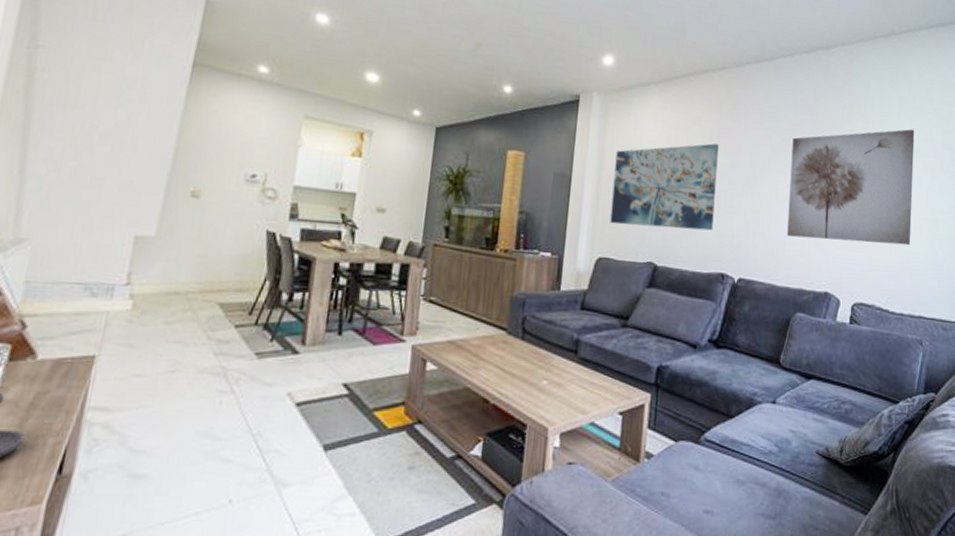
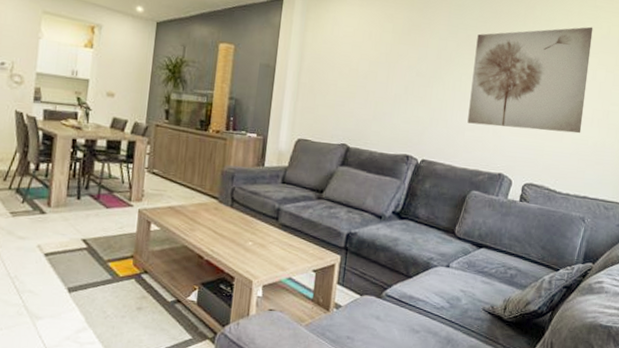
wall art: present [610,143,719,231] -> none [309,38,409,118]

